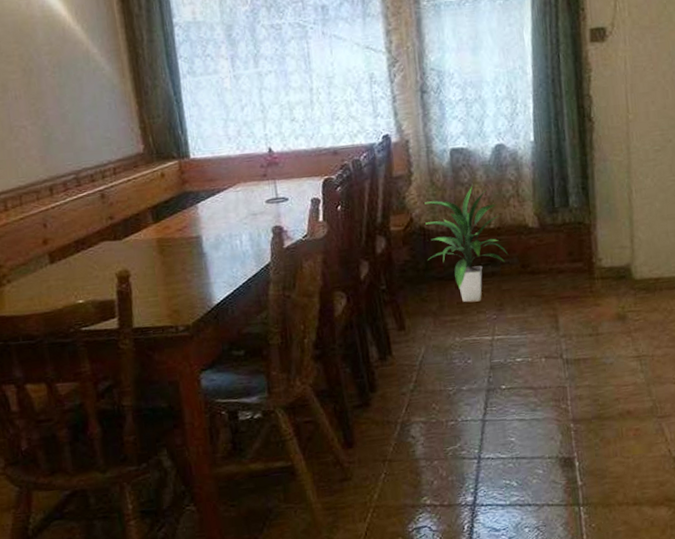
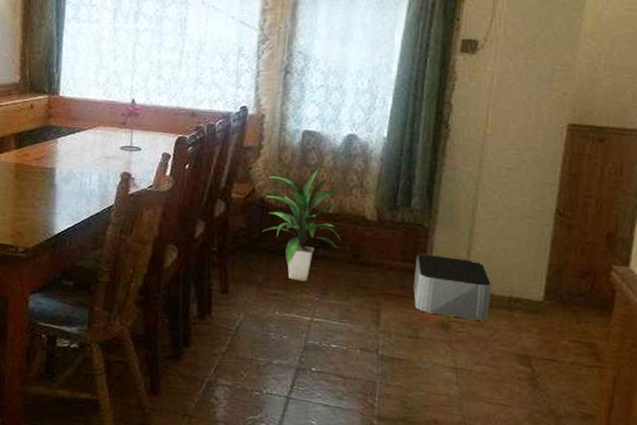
storage bin: none [583,247,661,308] -> present [413,253,492,321]

